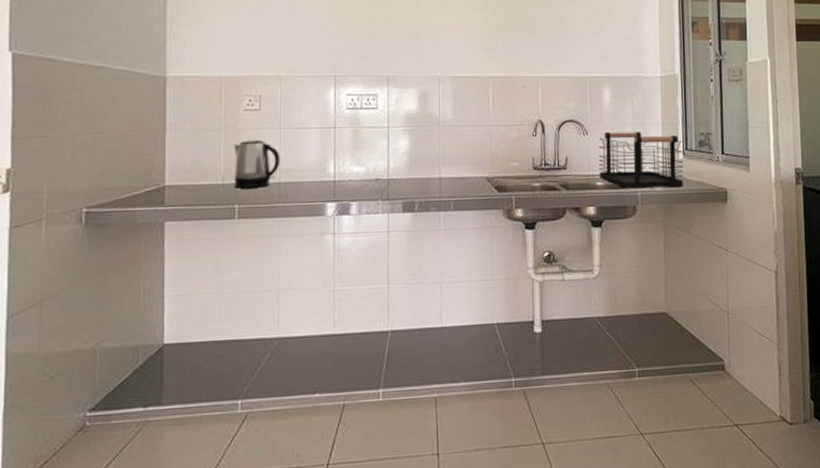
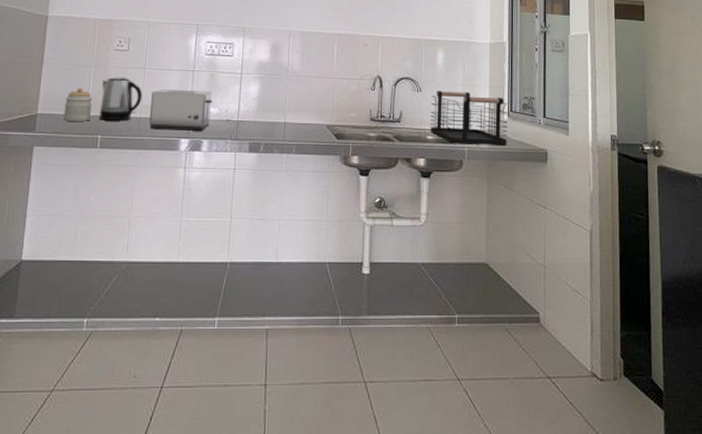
jar: none [194,153,226,193] -> present [63,87,93,122]
toaster: none [289,149,358,195] -> present [148,88,213,131]

